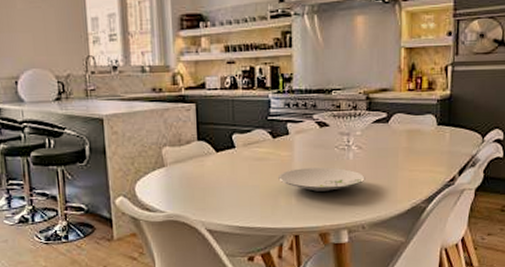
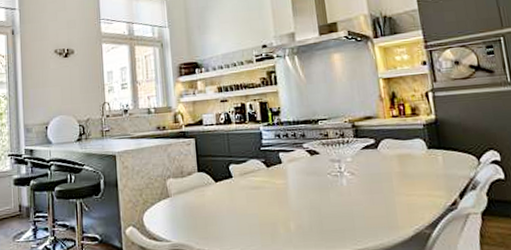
plate: present [278,167,365,193] -> none [275,194,362,220]

